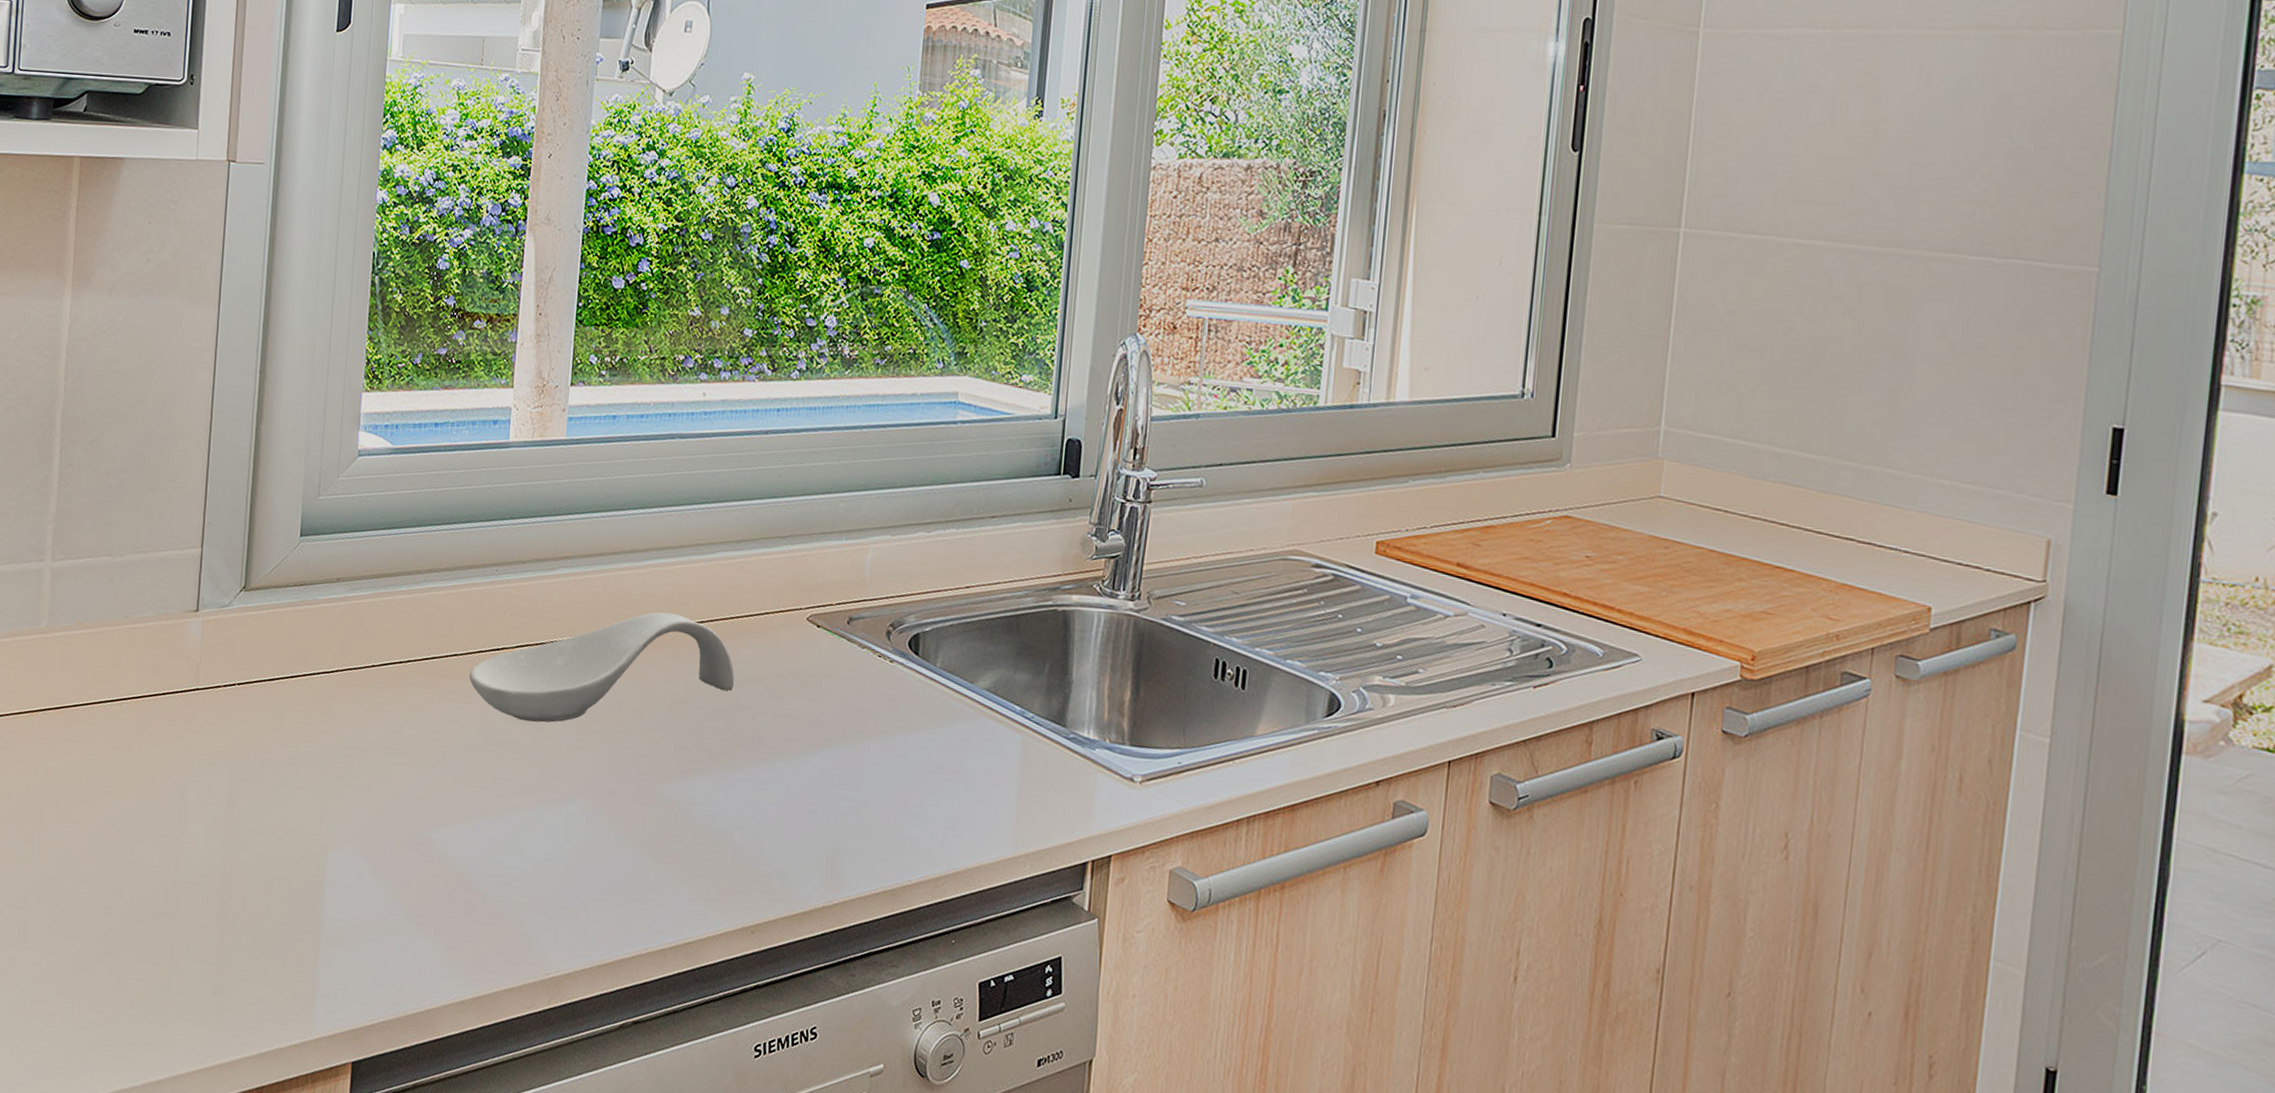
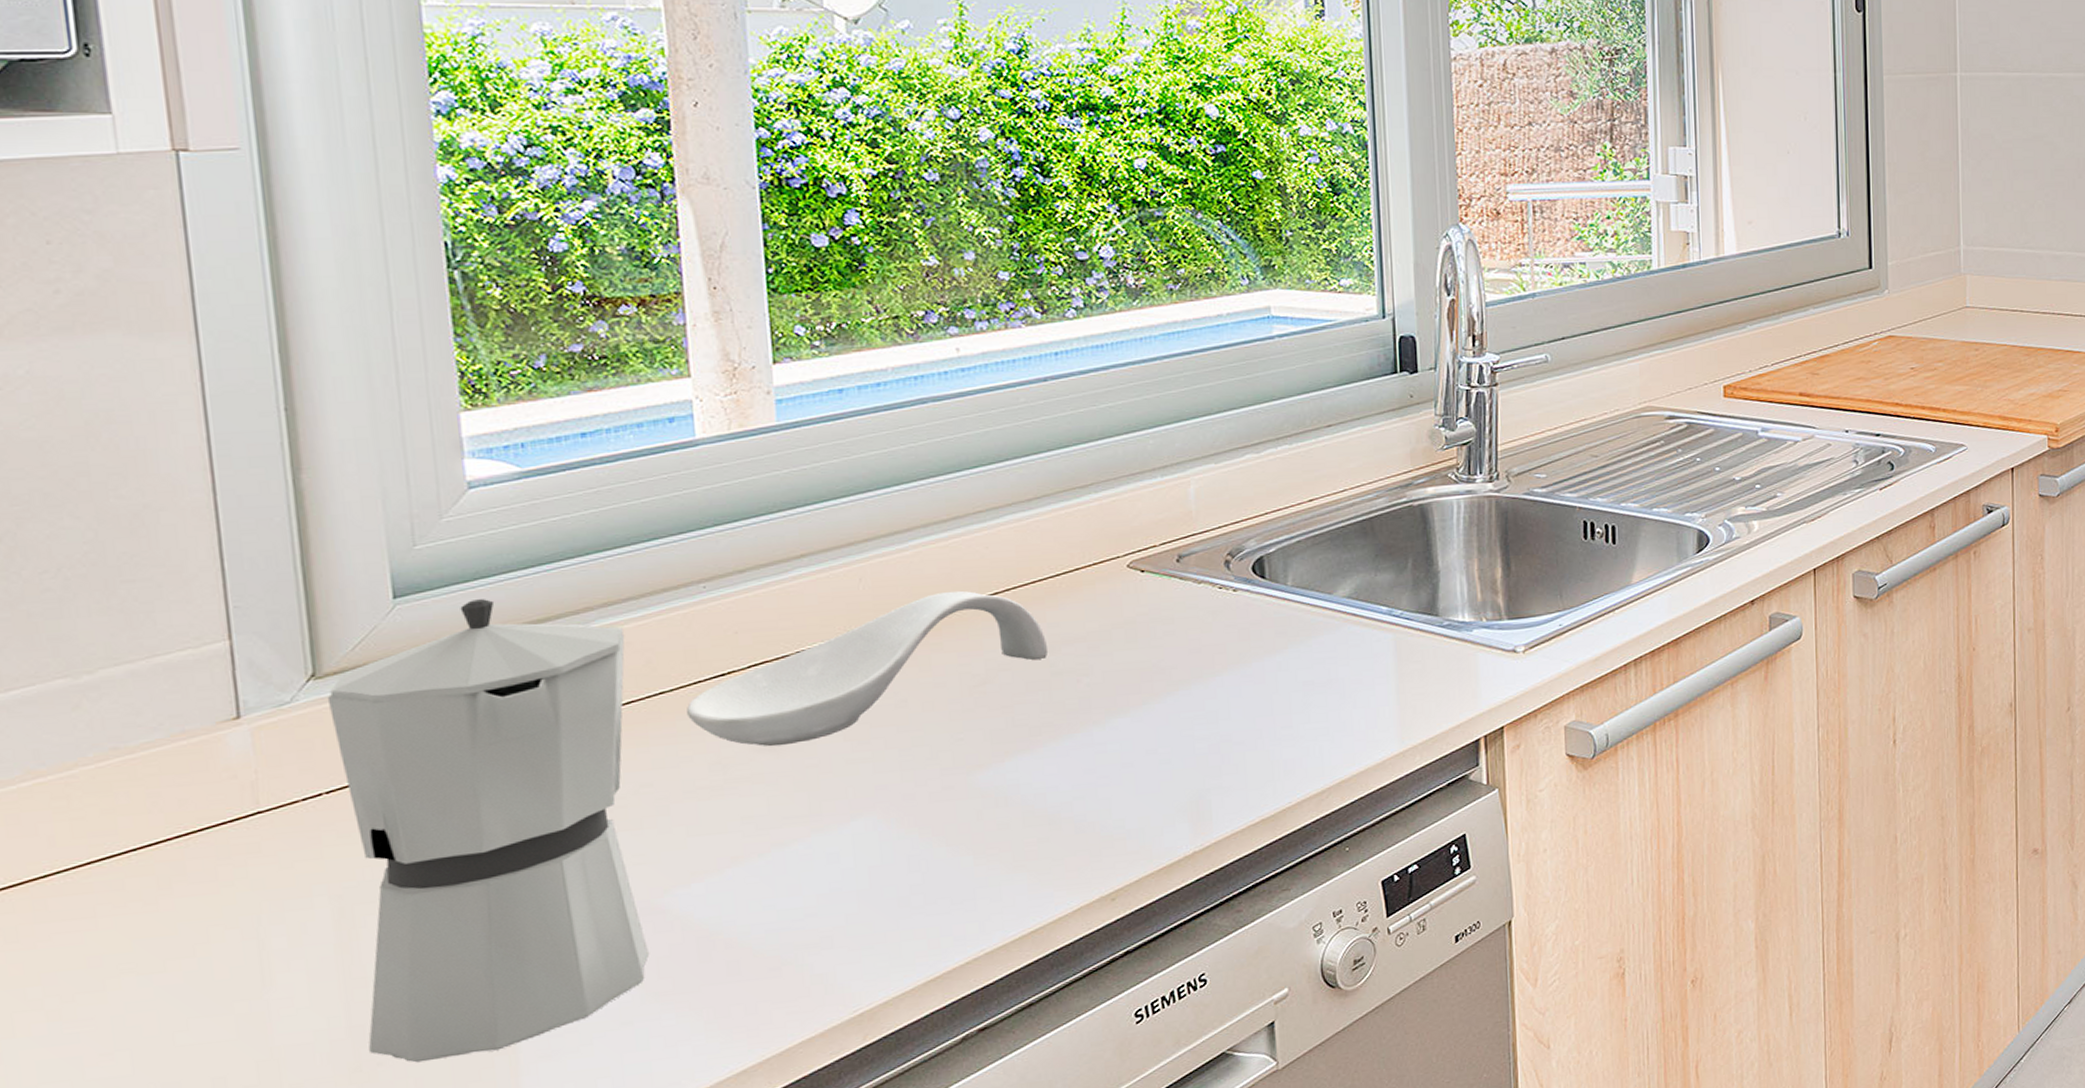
coffeepot: none [232,548,439,929] -> present [327,599,650,1063]

